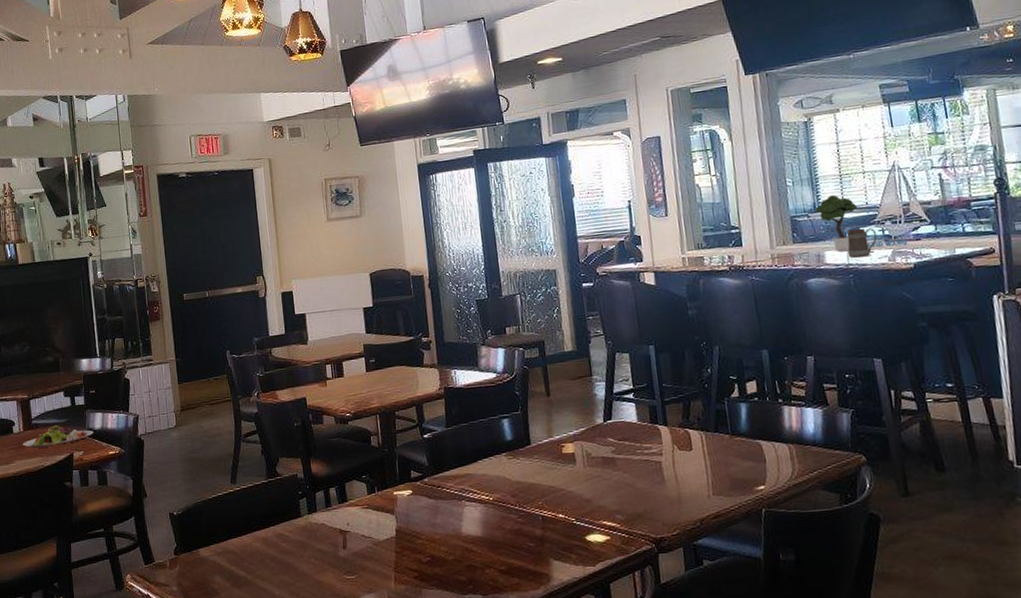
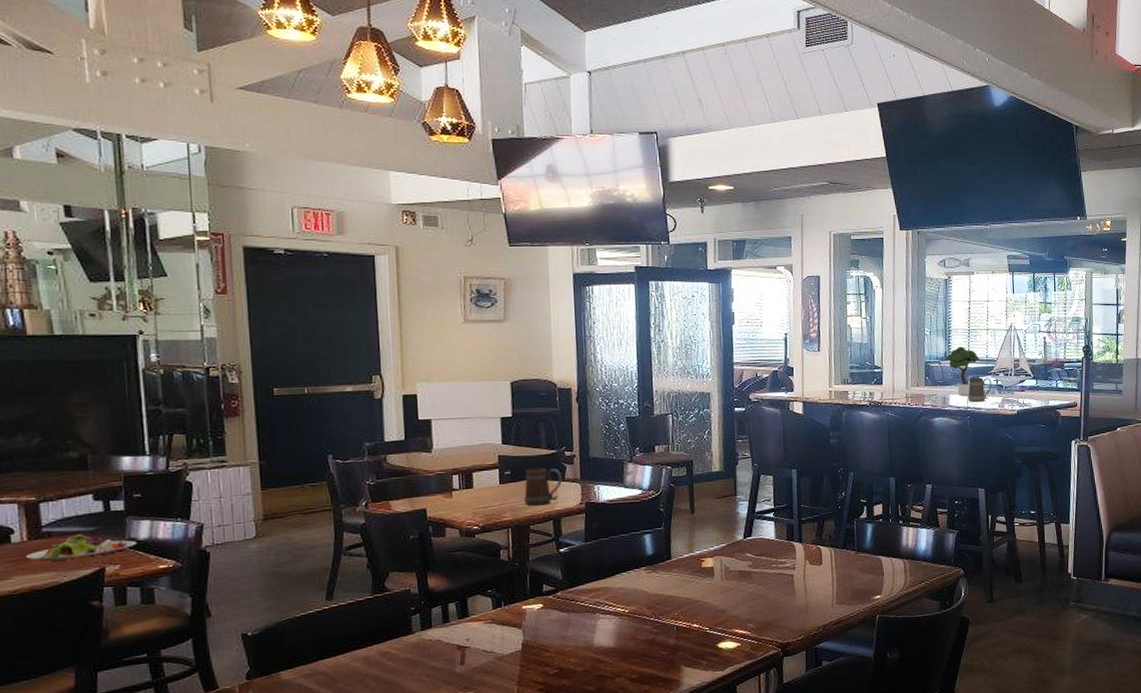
beer mug: none [387,354,421,393] -> present [524,467,562,506]

